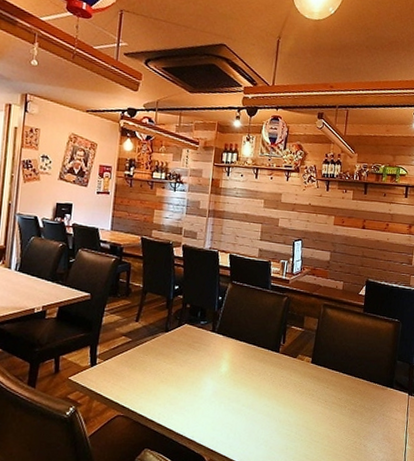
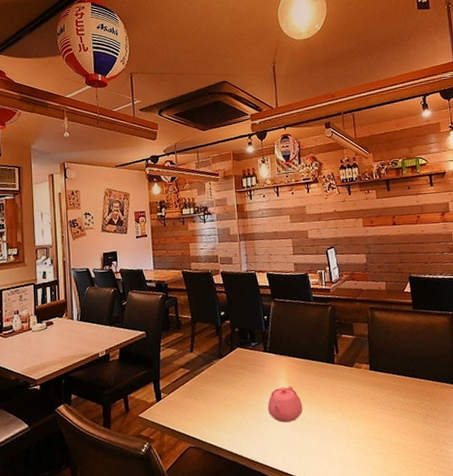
teapot: none [205,368,241,403] -> present [267,386,303,423]

